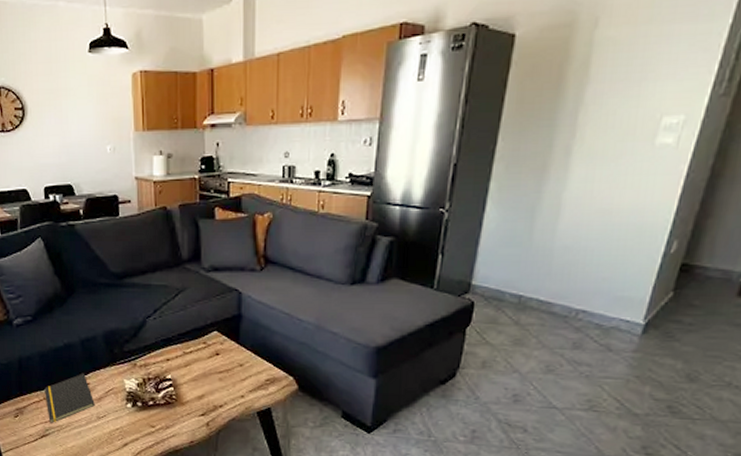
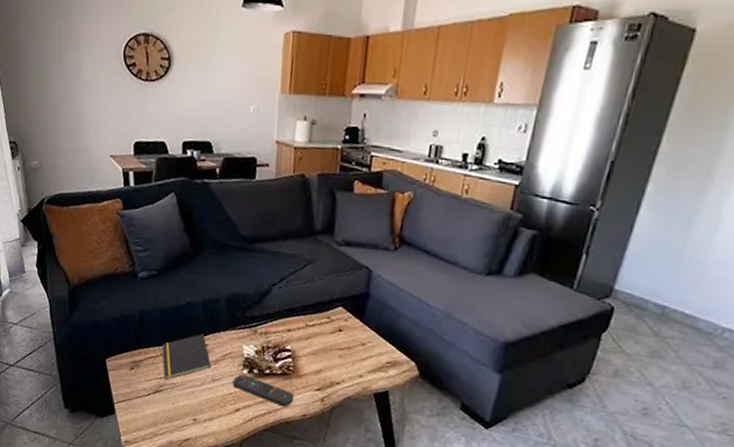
remote control: none [118,408,179,437] -> present [232,374,294,408]

